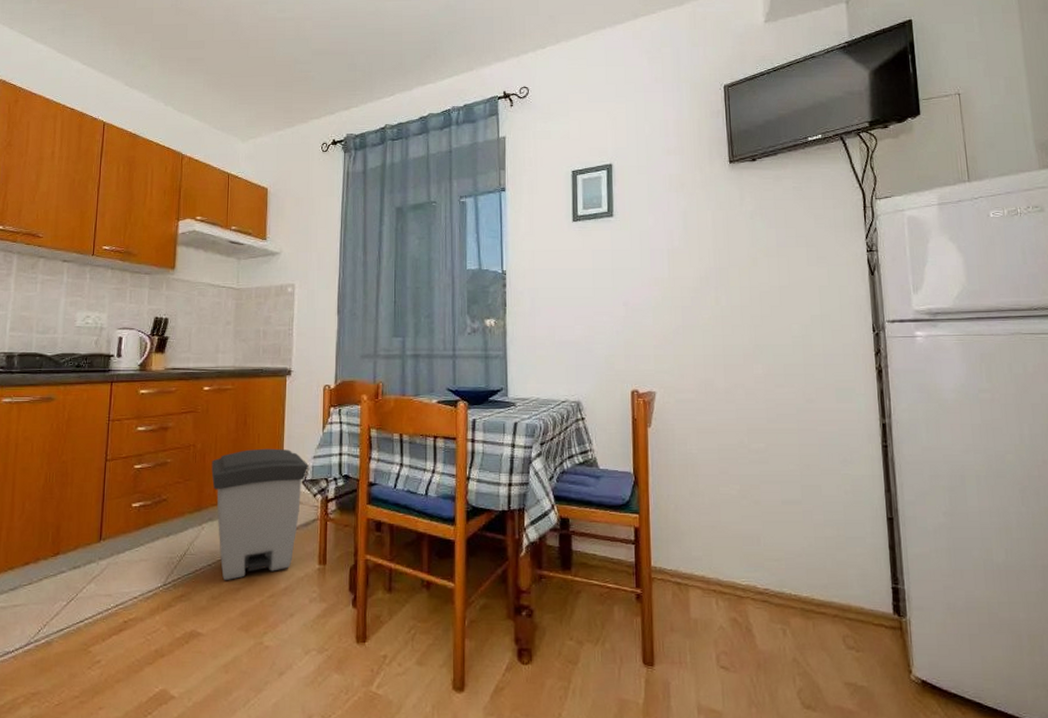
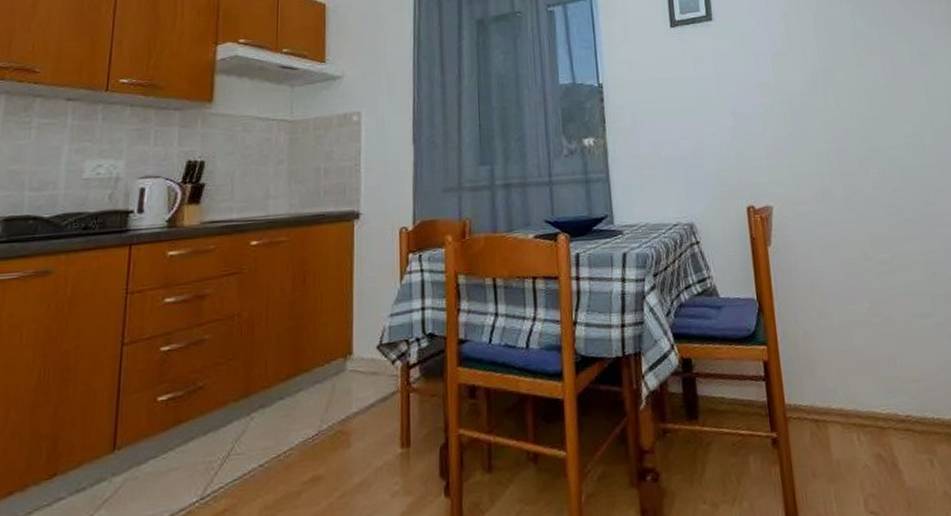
trash can: present [211,448,309,580] -> none [262,308,385,483]

